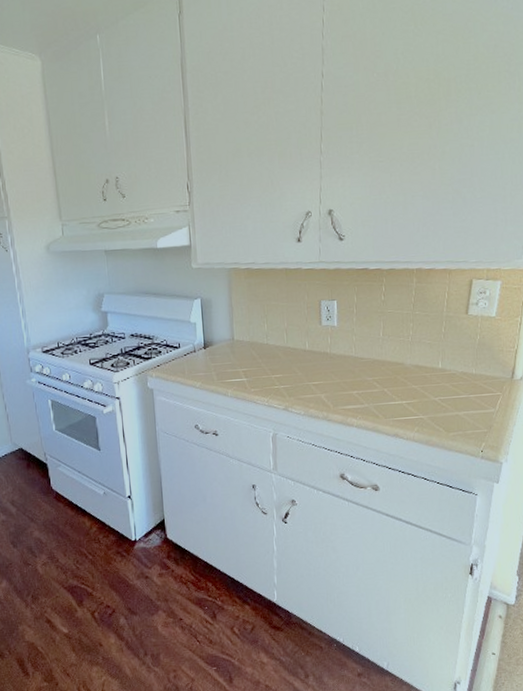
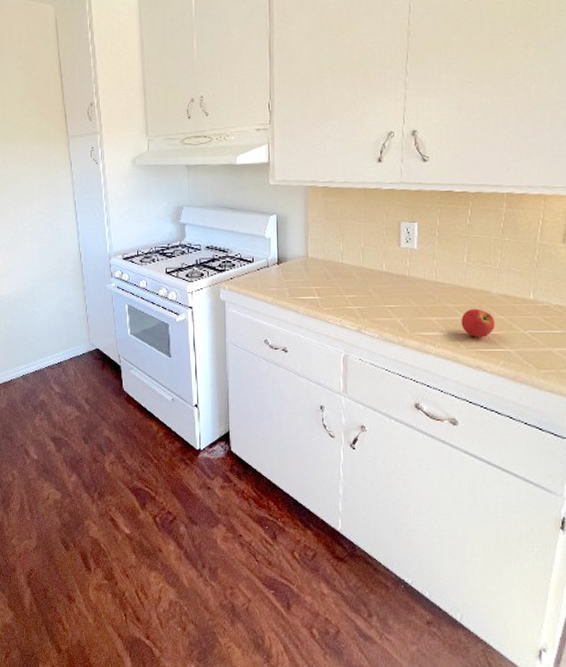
fruit: none [379,380,409,408] -> present [461,309,495,337]

